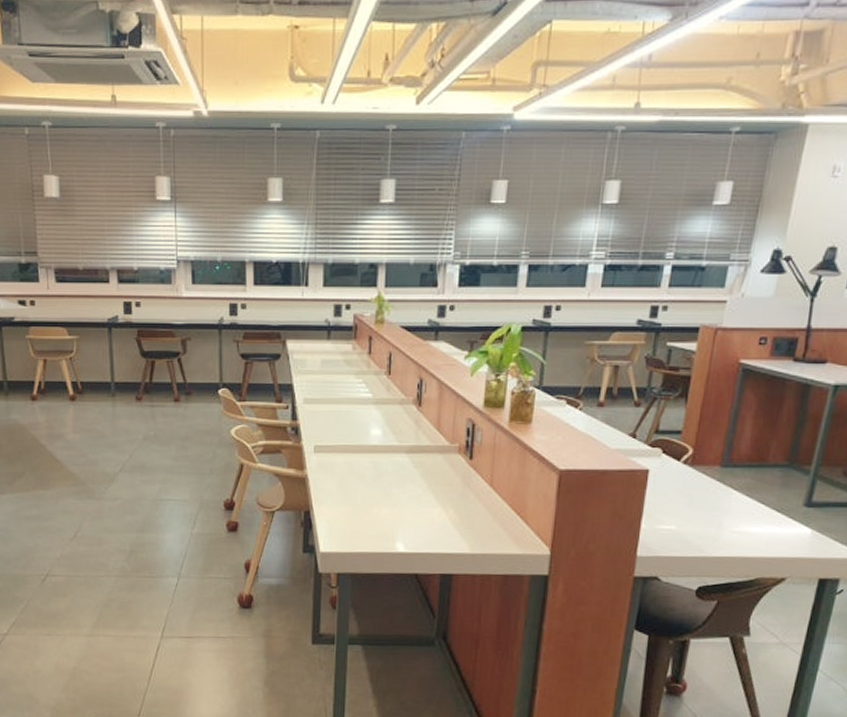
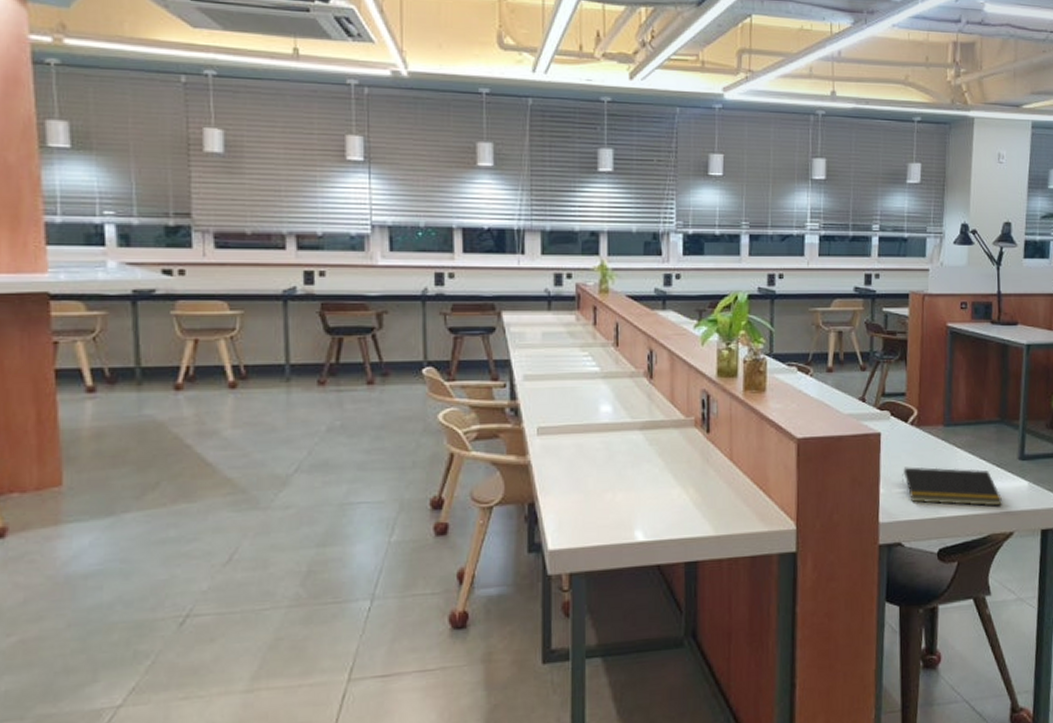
notepad: none [665,505,779,551] -> present [901,467,1003,507]

